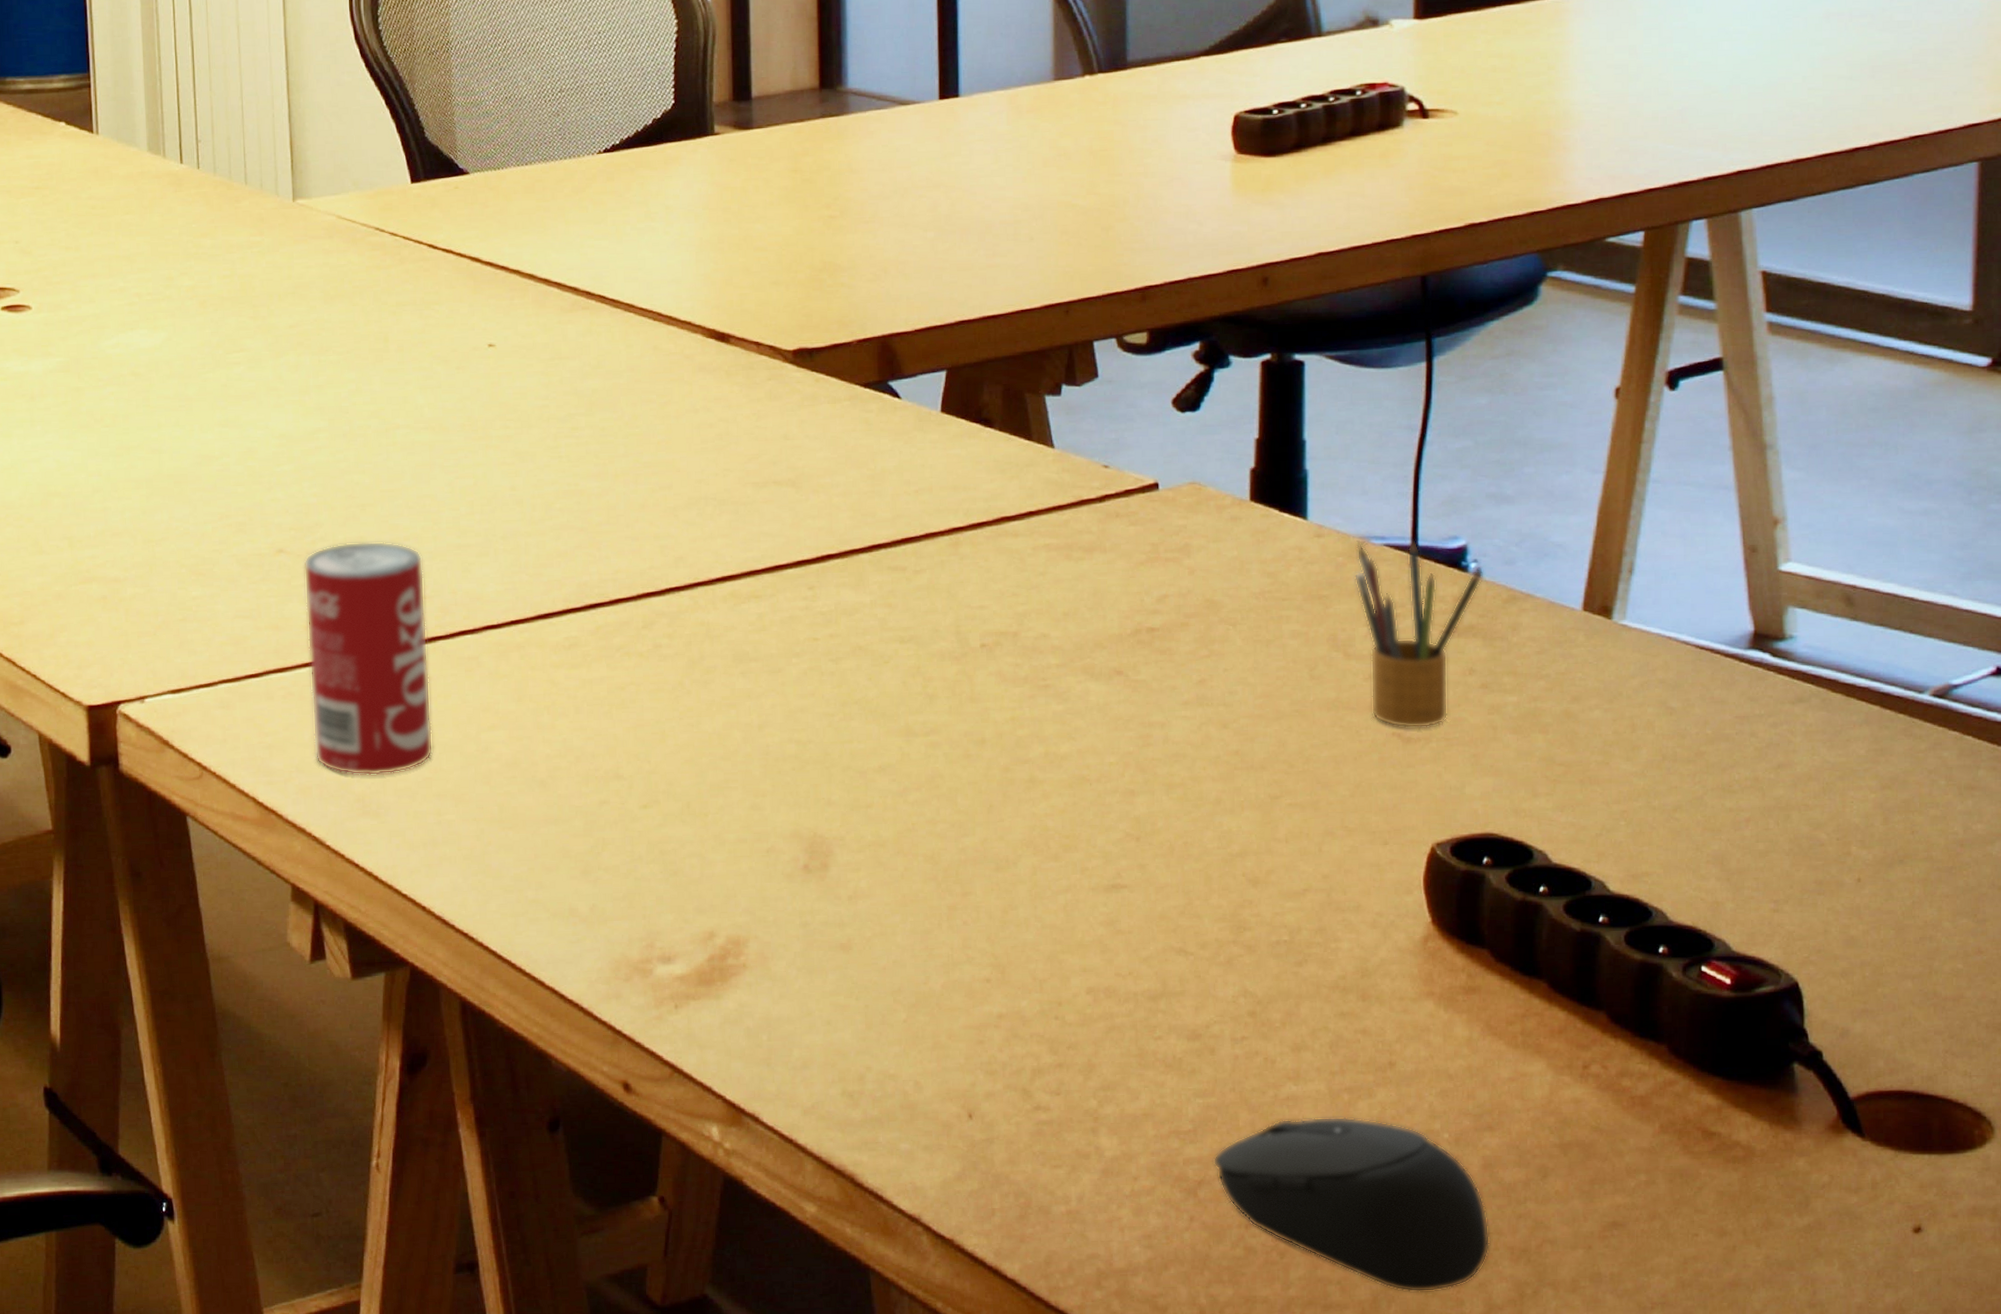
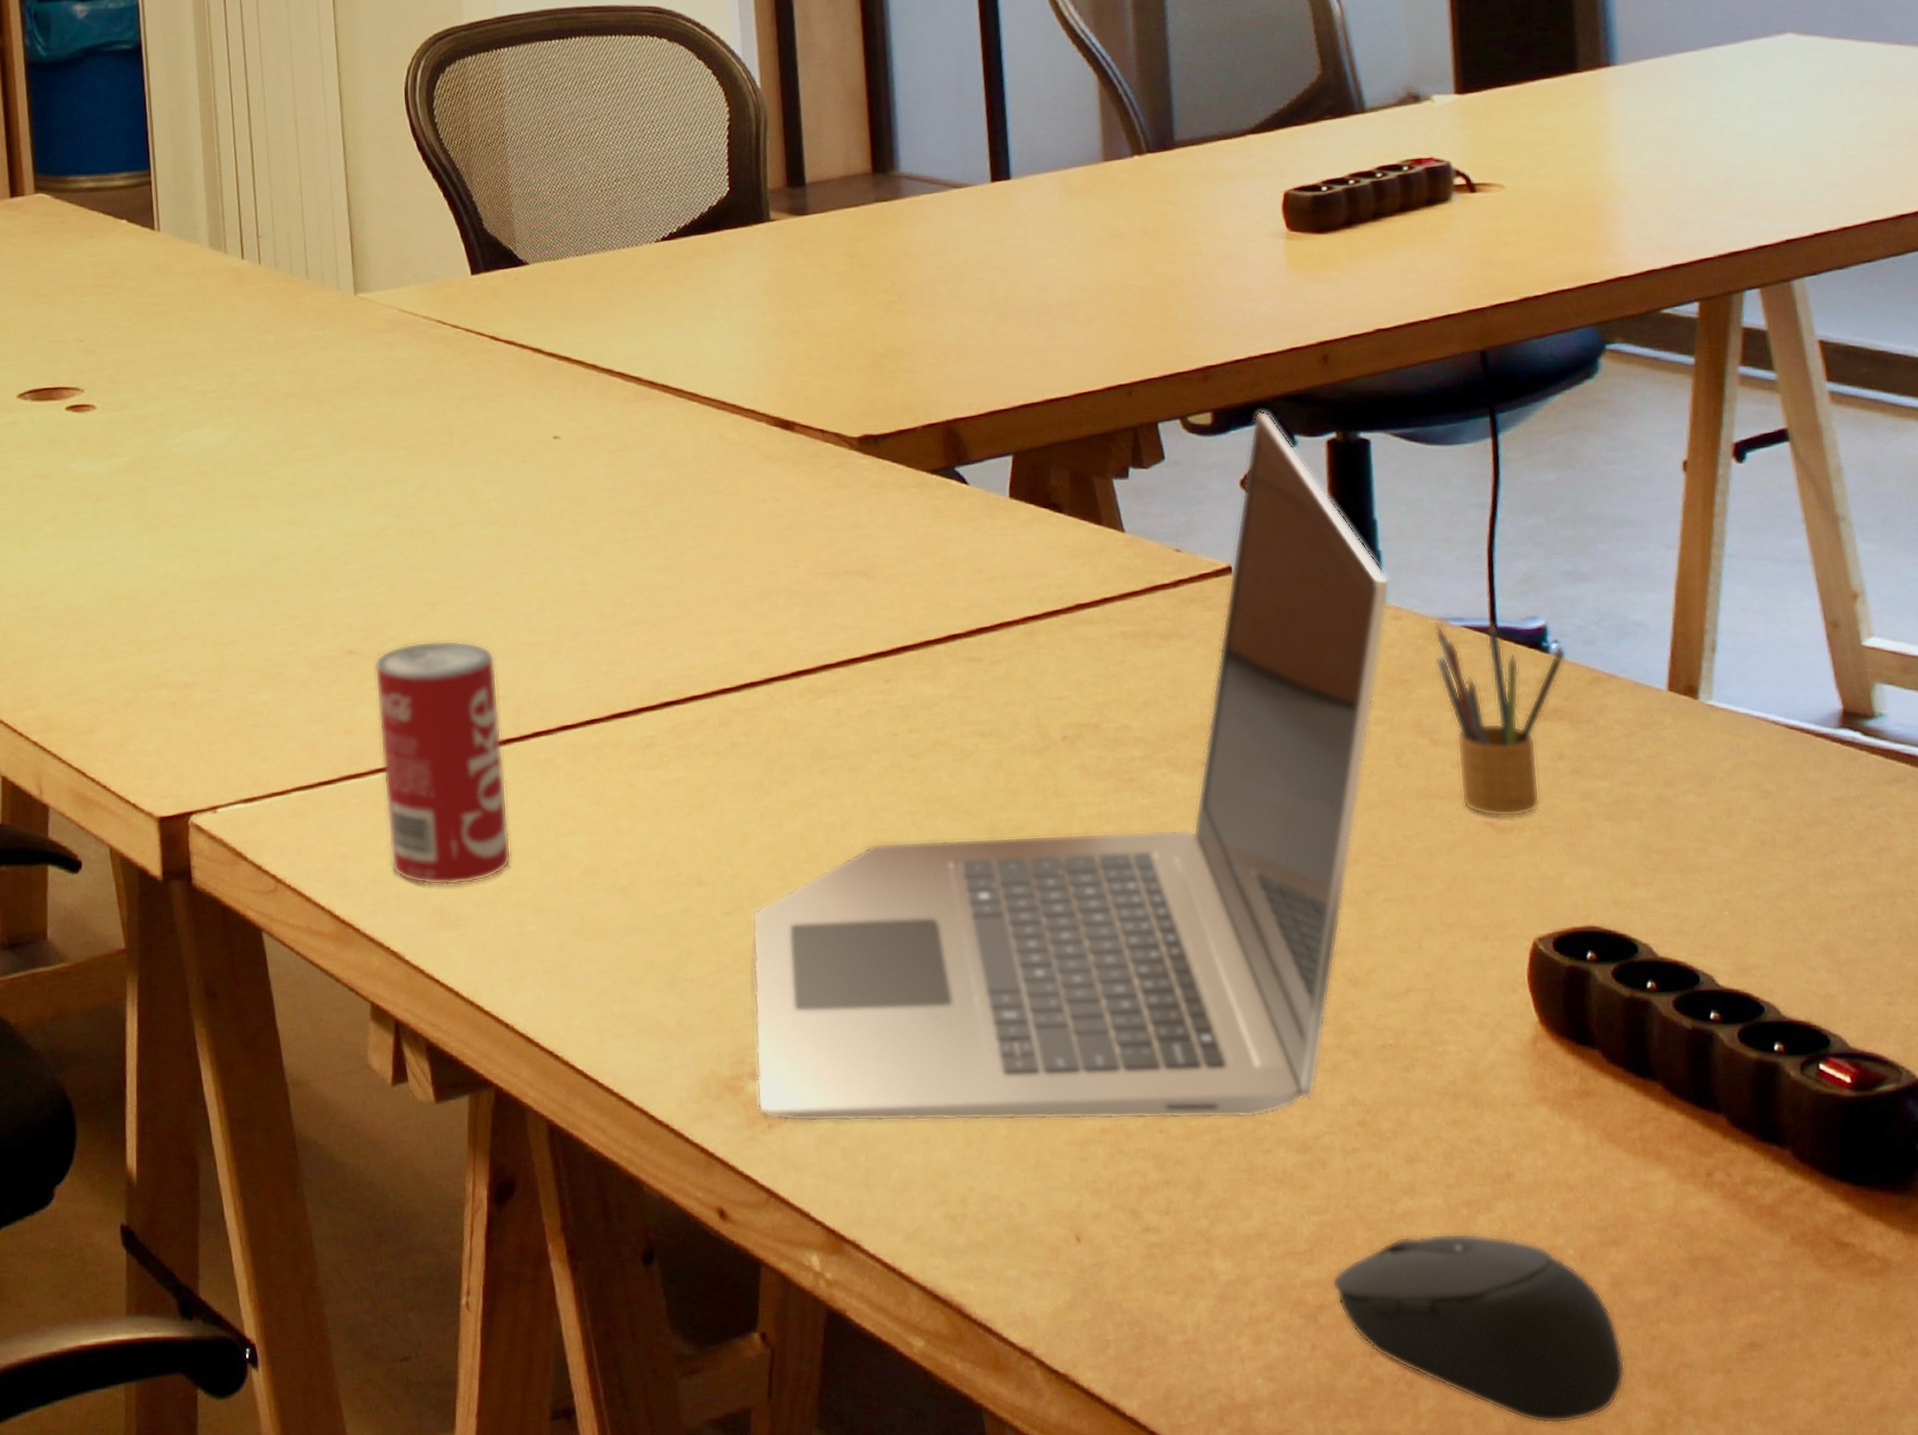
laptop: none [665,331,1314,1007] -> present [752,411,1390,1122]

